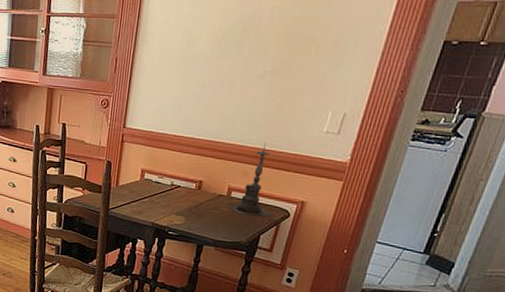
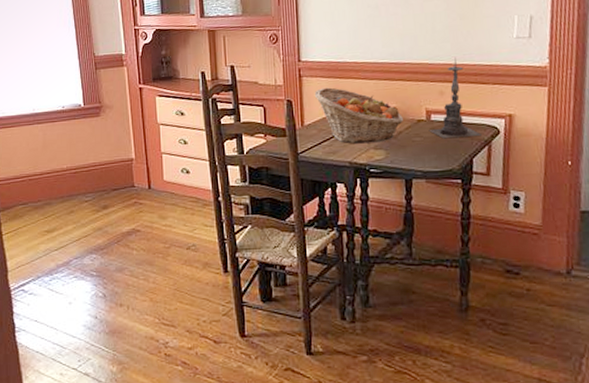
fruit basket: none [132,154,206,210] -> present [314,87,403,144]

